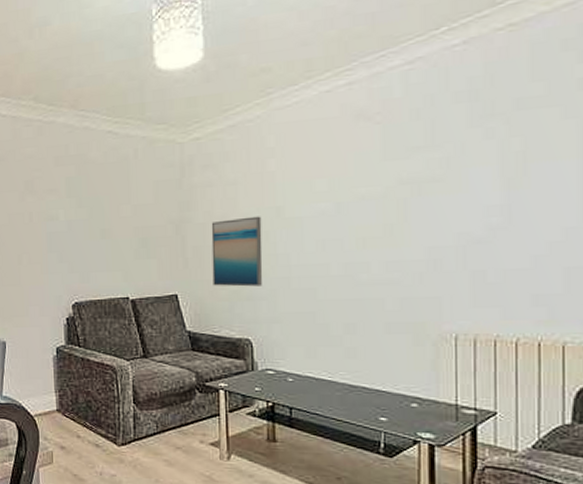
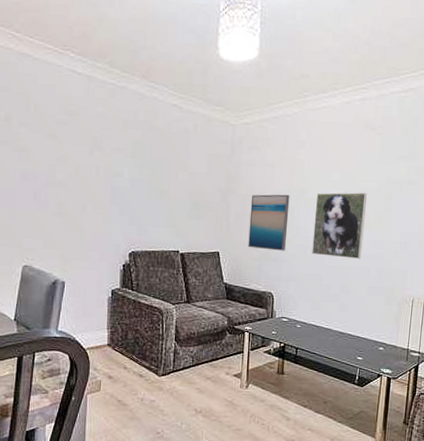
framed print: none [297,201,370,288] -> present [312,192,367,259]

